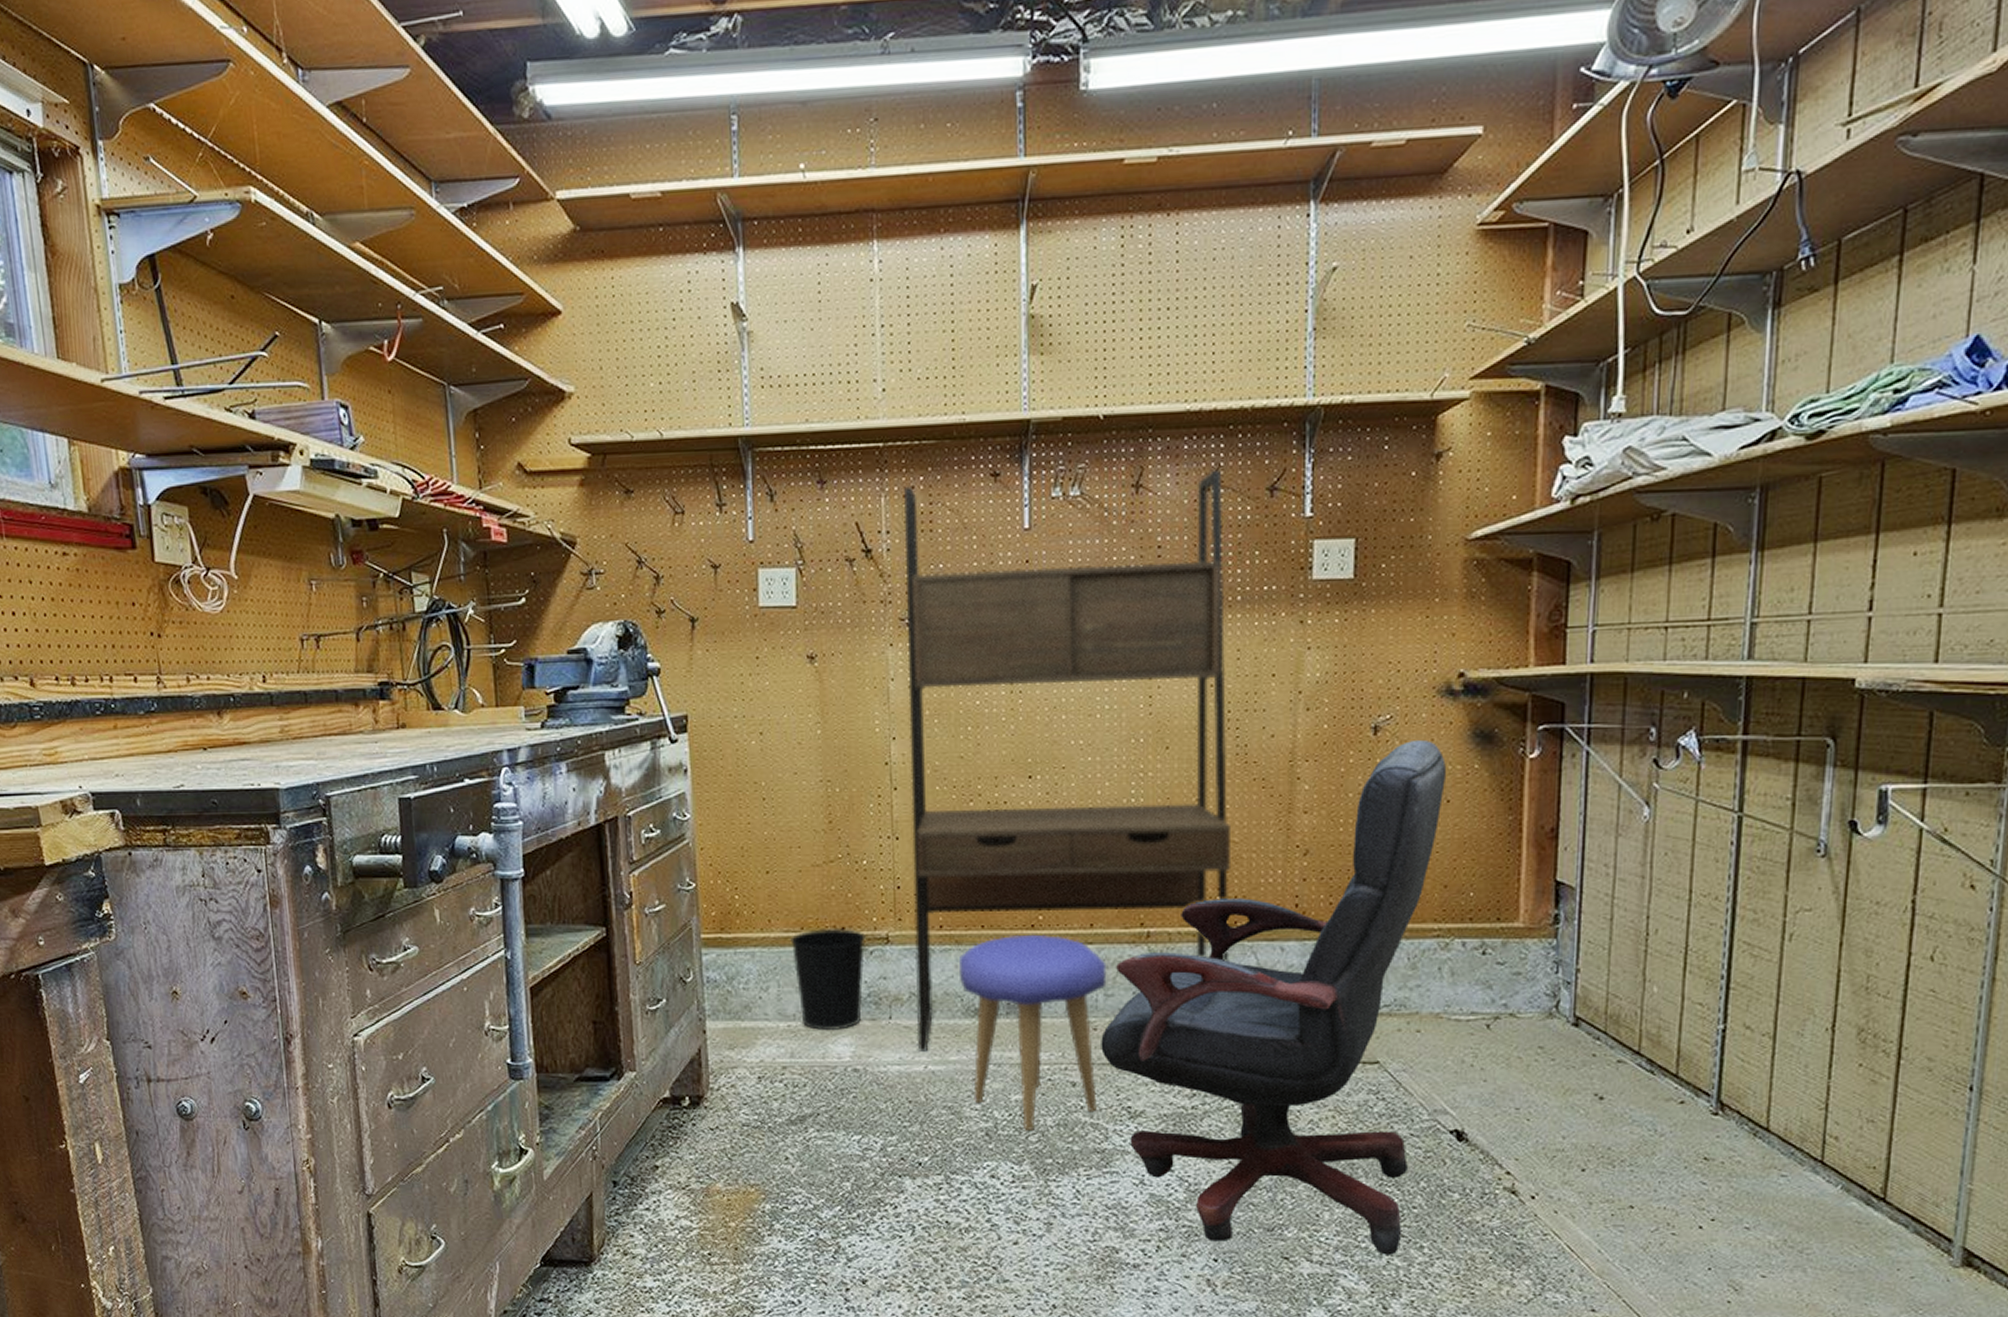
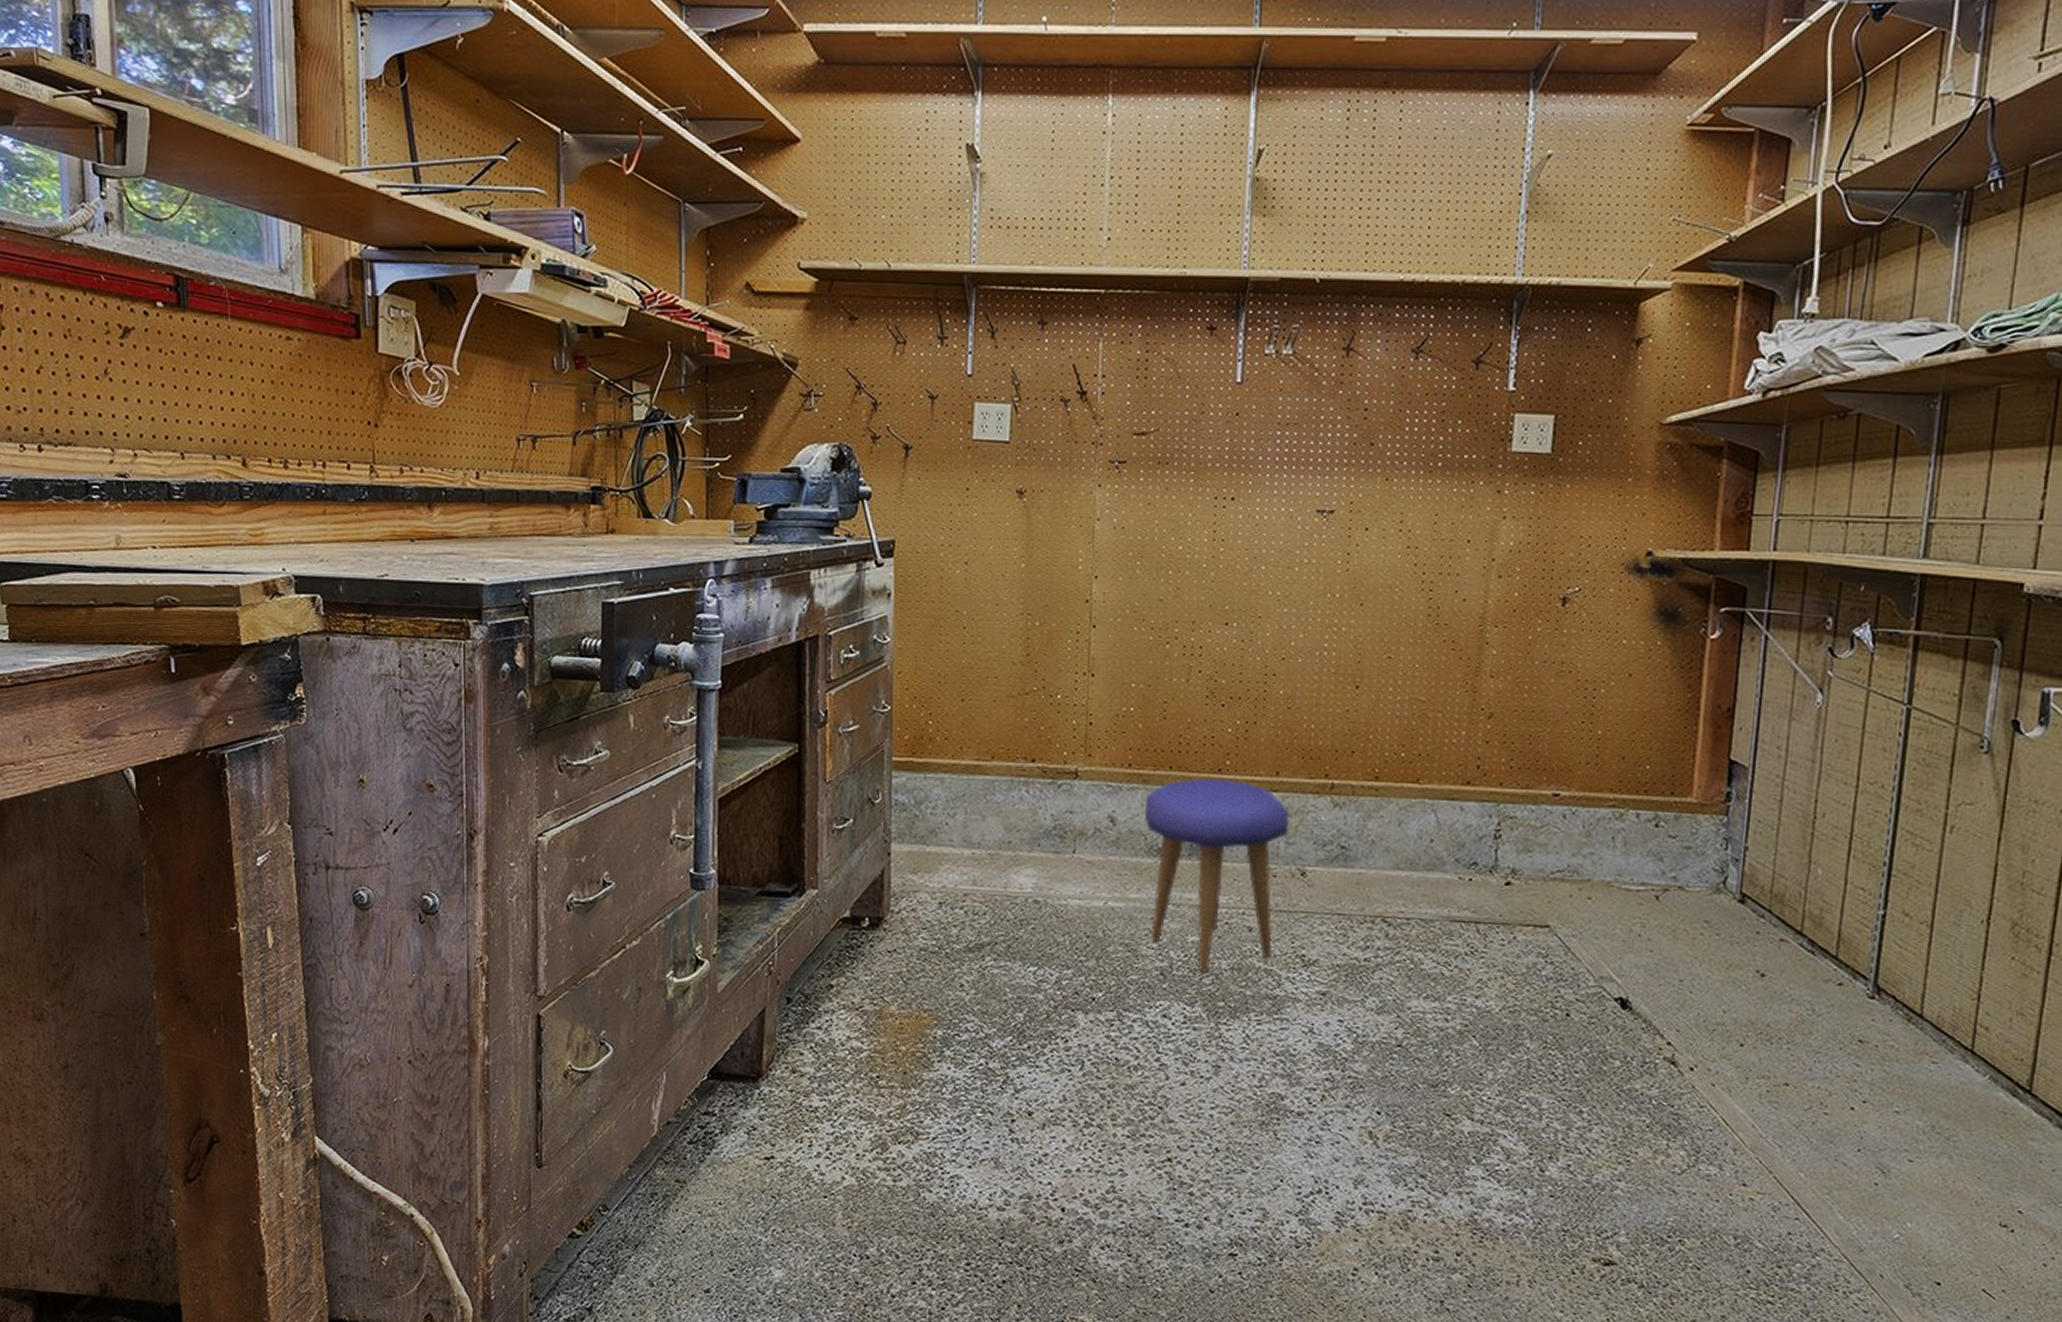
wastebasket: present [790,929,866,1030] -> none [981,759,1055,861]
desk: present [904,469,1230,1052] -> none [1098,333,1431,888]
office chair: present [1101,739,1447,1255] -> none [1279,613,1631,1118]

